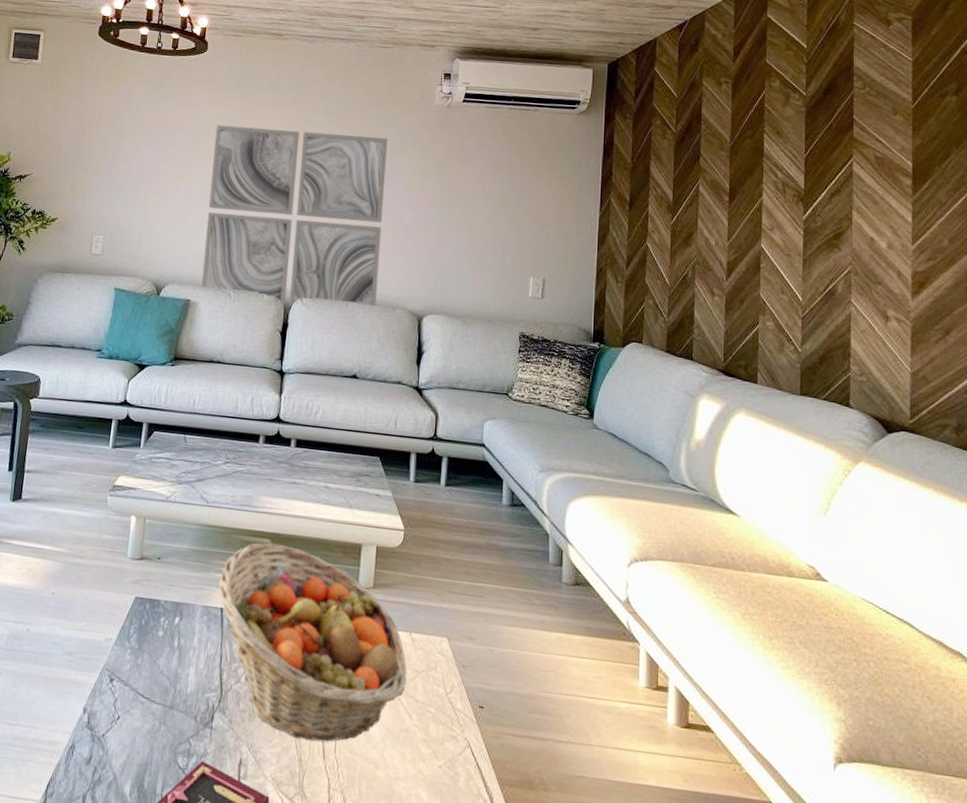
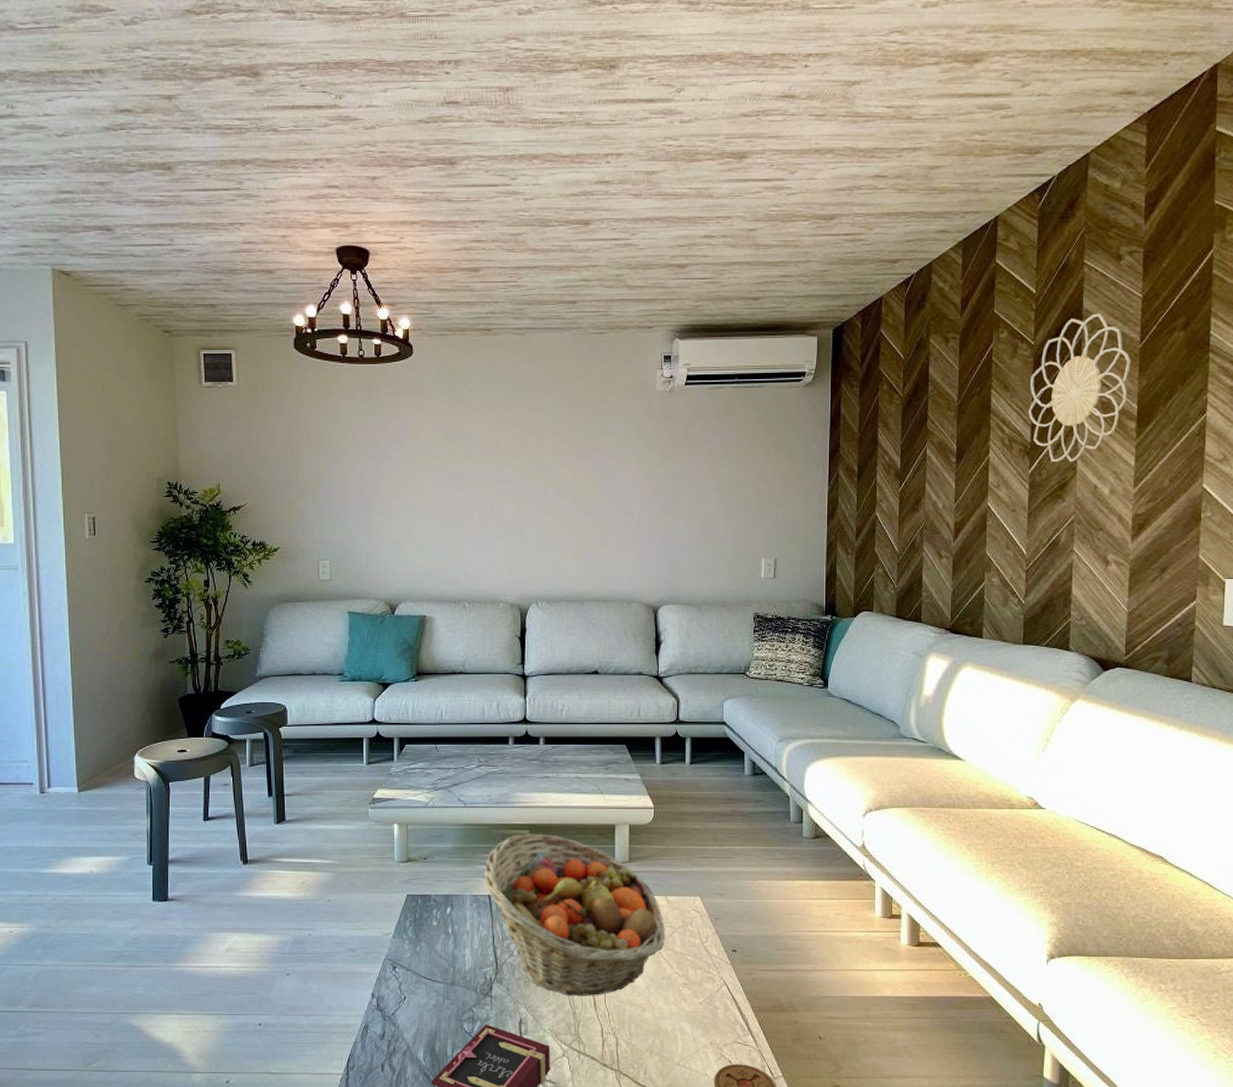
wall art: present [201,124,388,306] -> none [431,431,611,611]
decorative wall piece: none [801,72,904,213] -> present [1028,313,1131,463]

